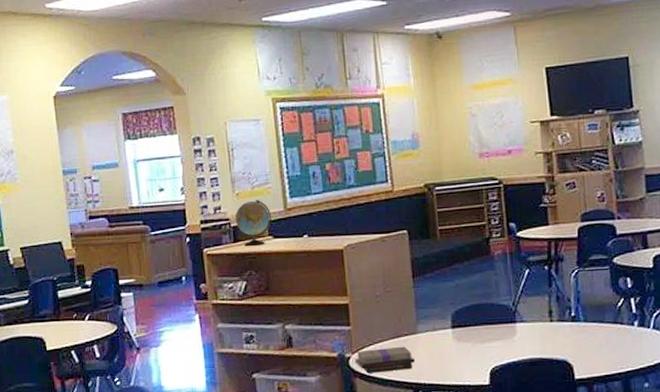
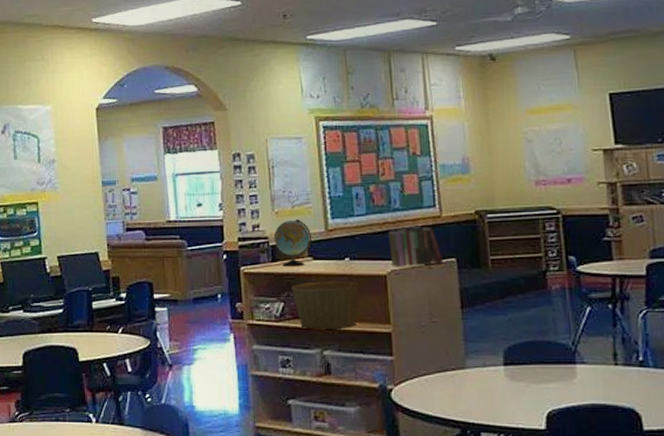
basket: none [253,257,319,306] -> present [291,281,360,330]
books: none [344,201,396,242] -> present [388,226,444,267]
books: present [355,346,415,373] -> none [398,381,463,408]

